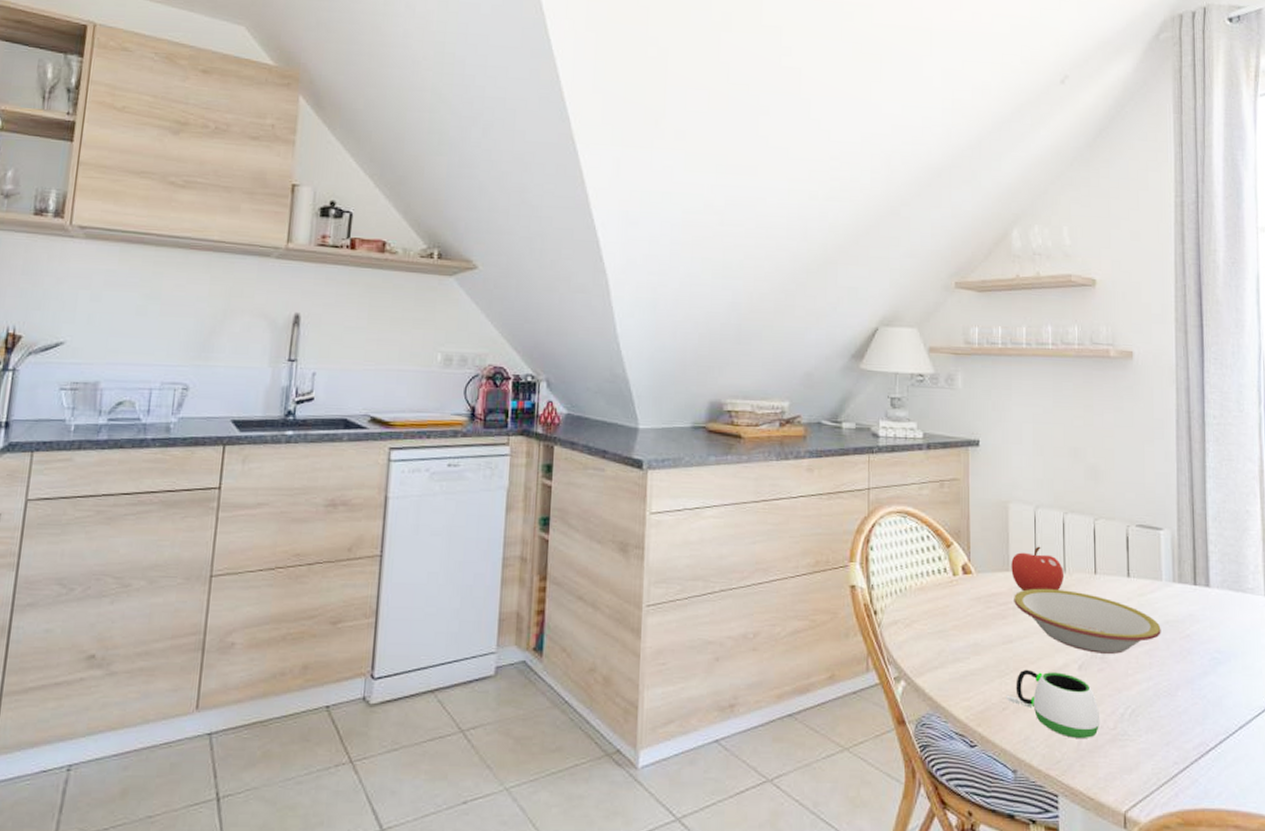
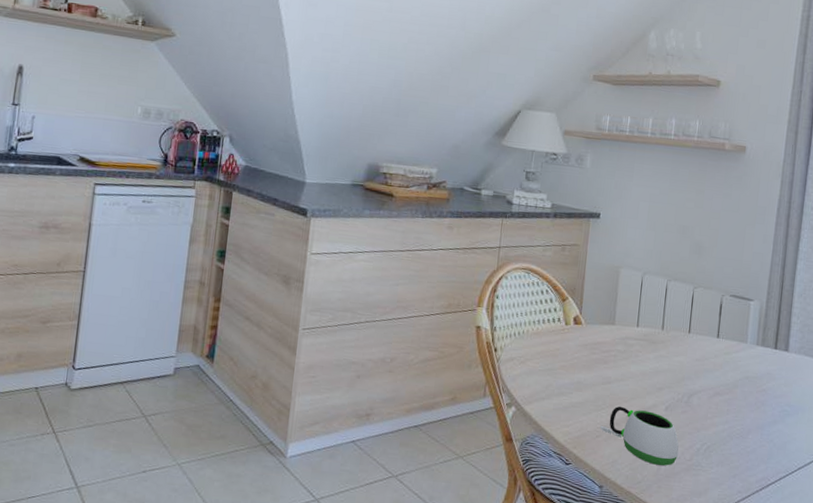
fruit: present [1011,546,1065,592] -> none [616,306,662,345]
bowl: present [1014,588,1161,654] -> none [615,341,741,400]

